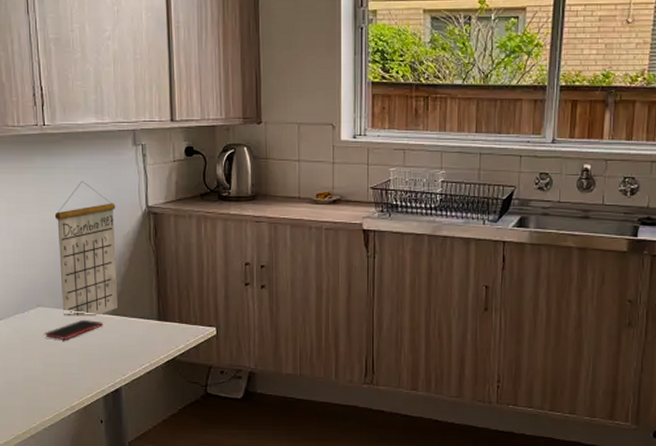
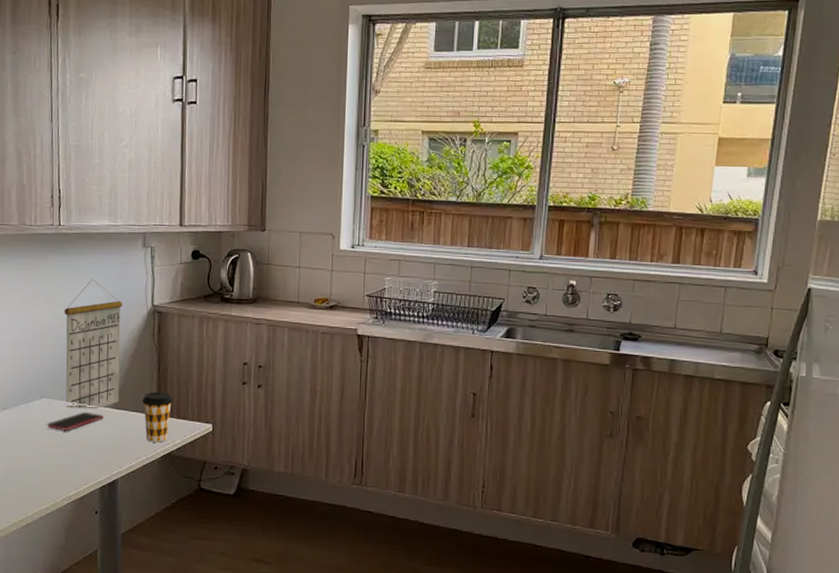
coffee cup: none [142,296,174,348] -> present [142,392,173,443]

